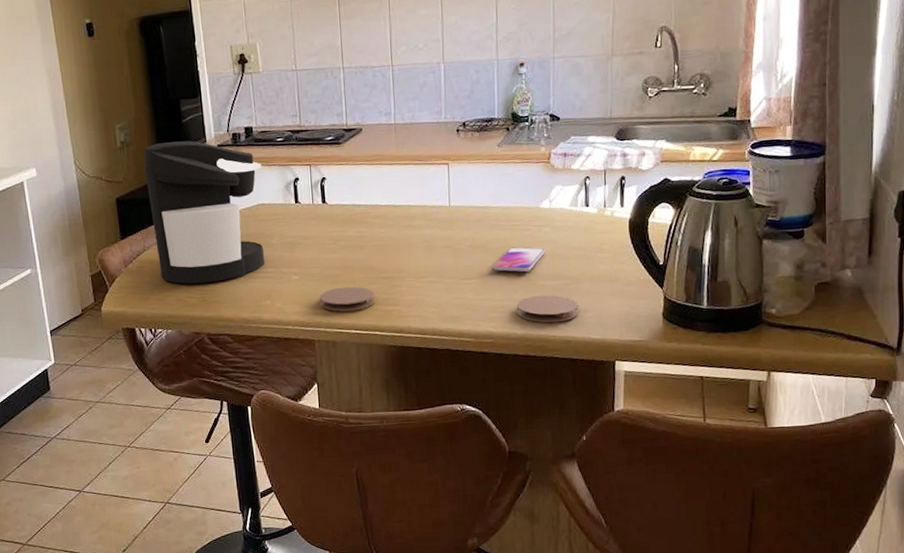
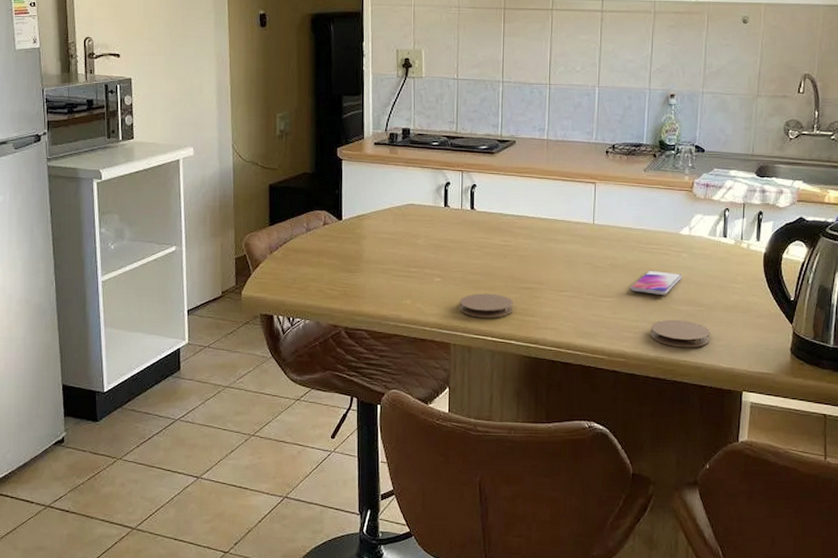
coffee maker: present [144,141,265,284] -> none [300,135,415,277]

